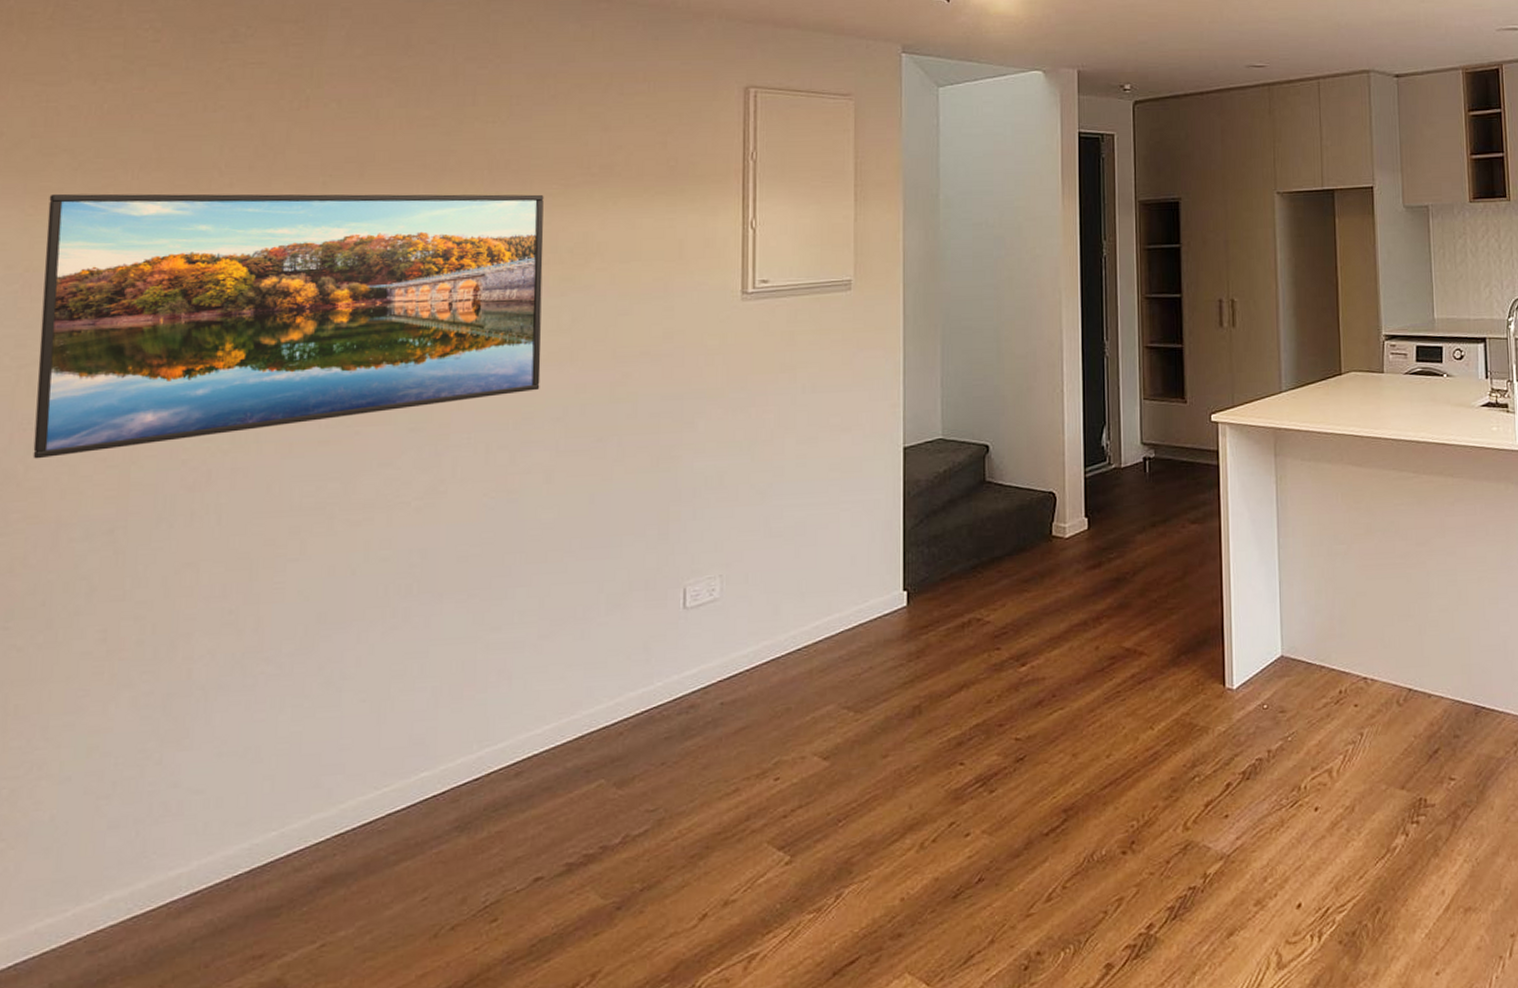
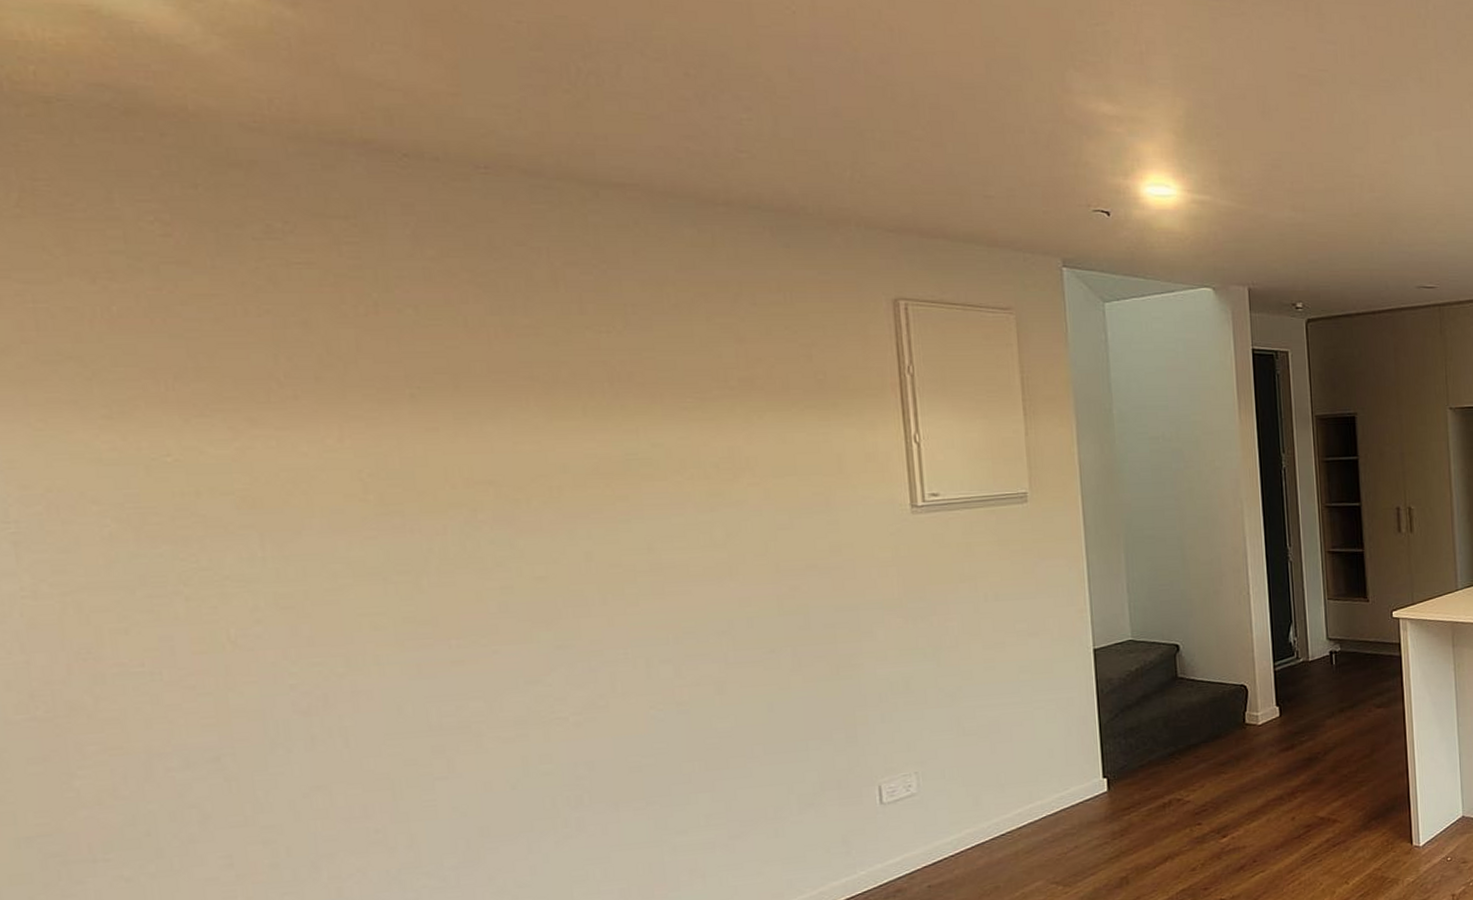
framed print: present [33,193,544,459] -> none [61,406,699,690]

